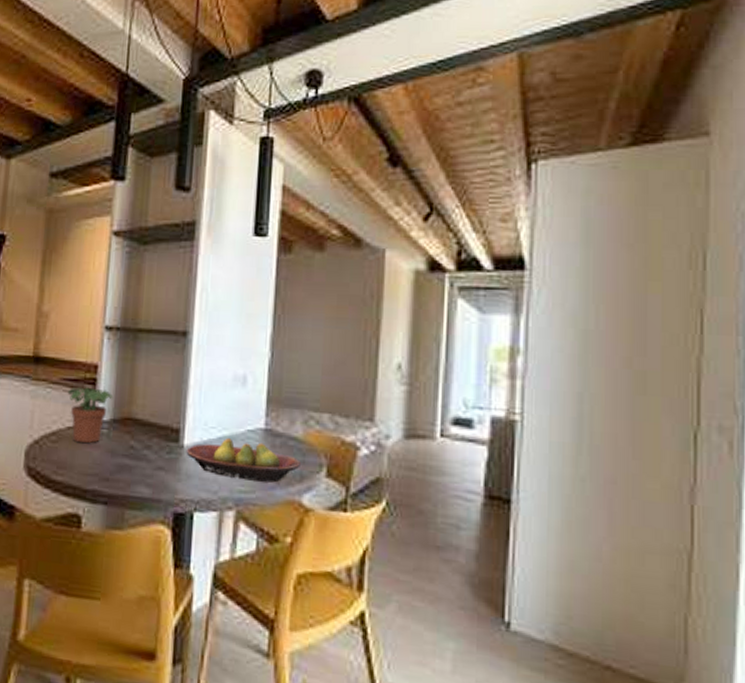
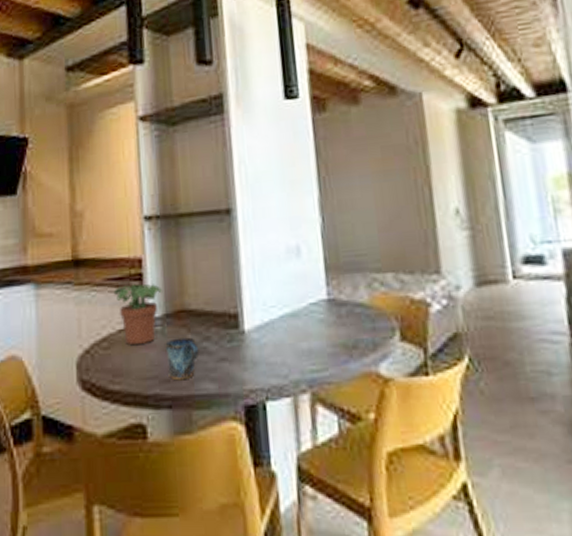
mug: none [107,442,140,481] -> present [164,337,200,381]
fruit bowl: present [186,438,301,483] -> none [248,314,371,358]

